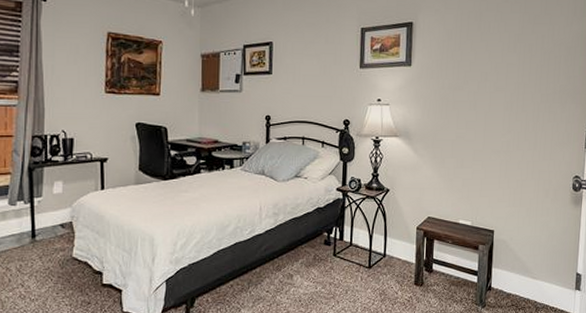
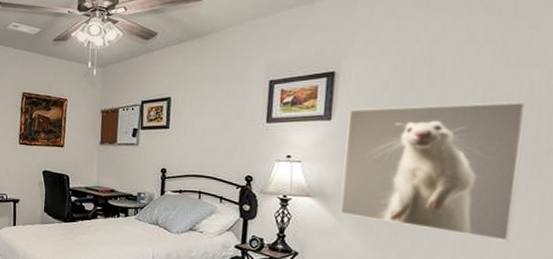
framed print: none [421,52,541,164] -> present [340,101,526,241]

